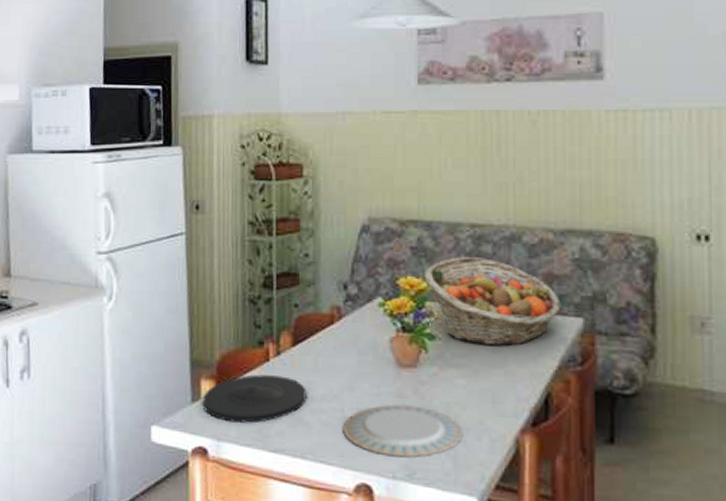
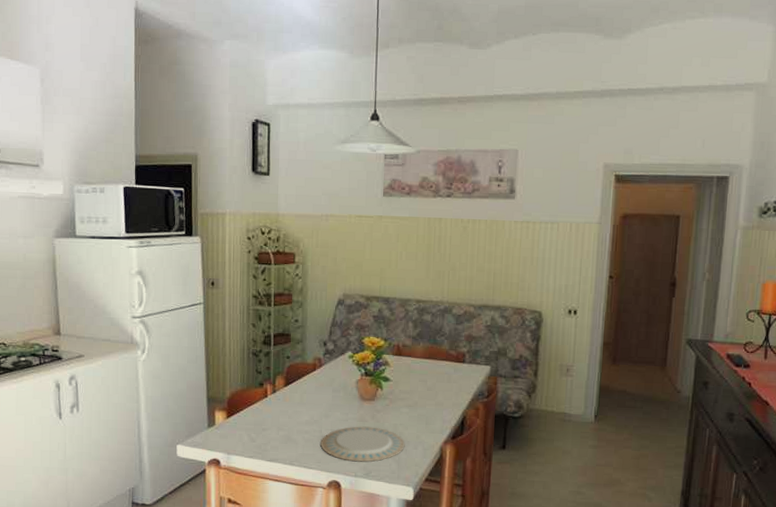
plate: present [202,374,307,423] -> none [216,407,295,441]
fruit basket: present [425,257,561,347] -> none [383,323,476,386]

